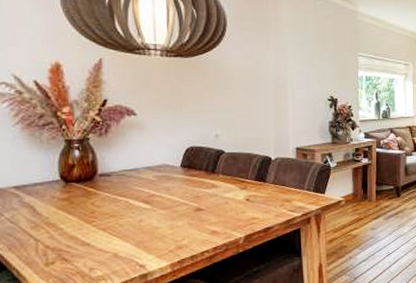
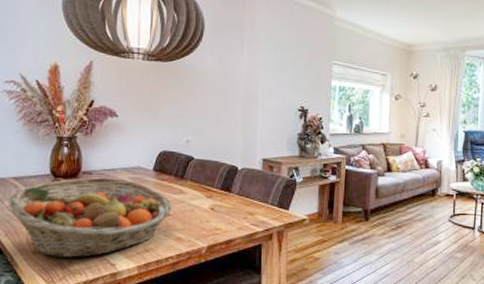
fruit basket: none [9,178,205,266] -> present [9,177,172,258]

